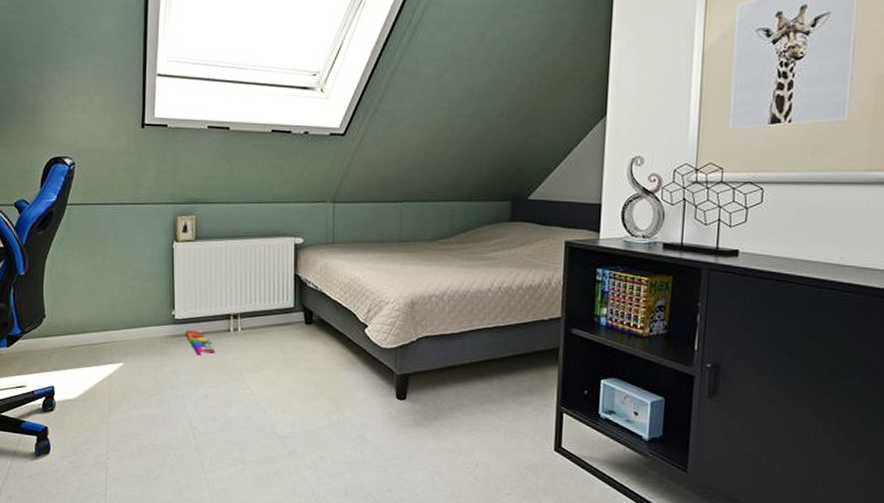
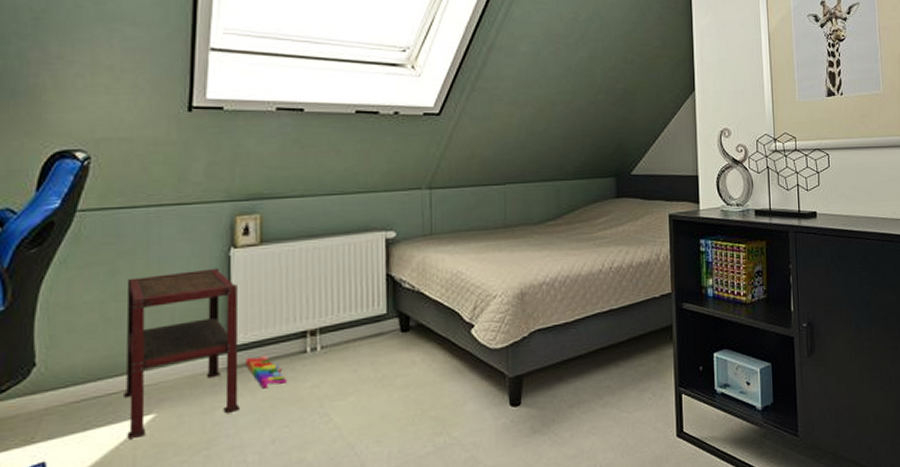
side table: none [102,257,181,378] -> present [124,268,240,439]

